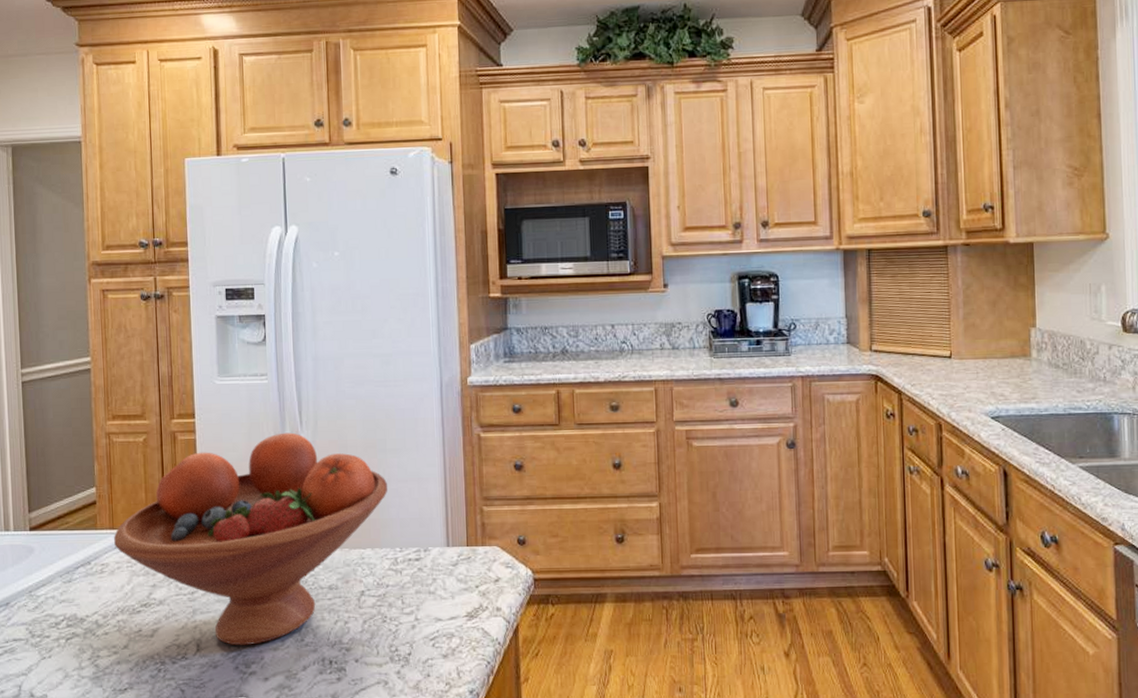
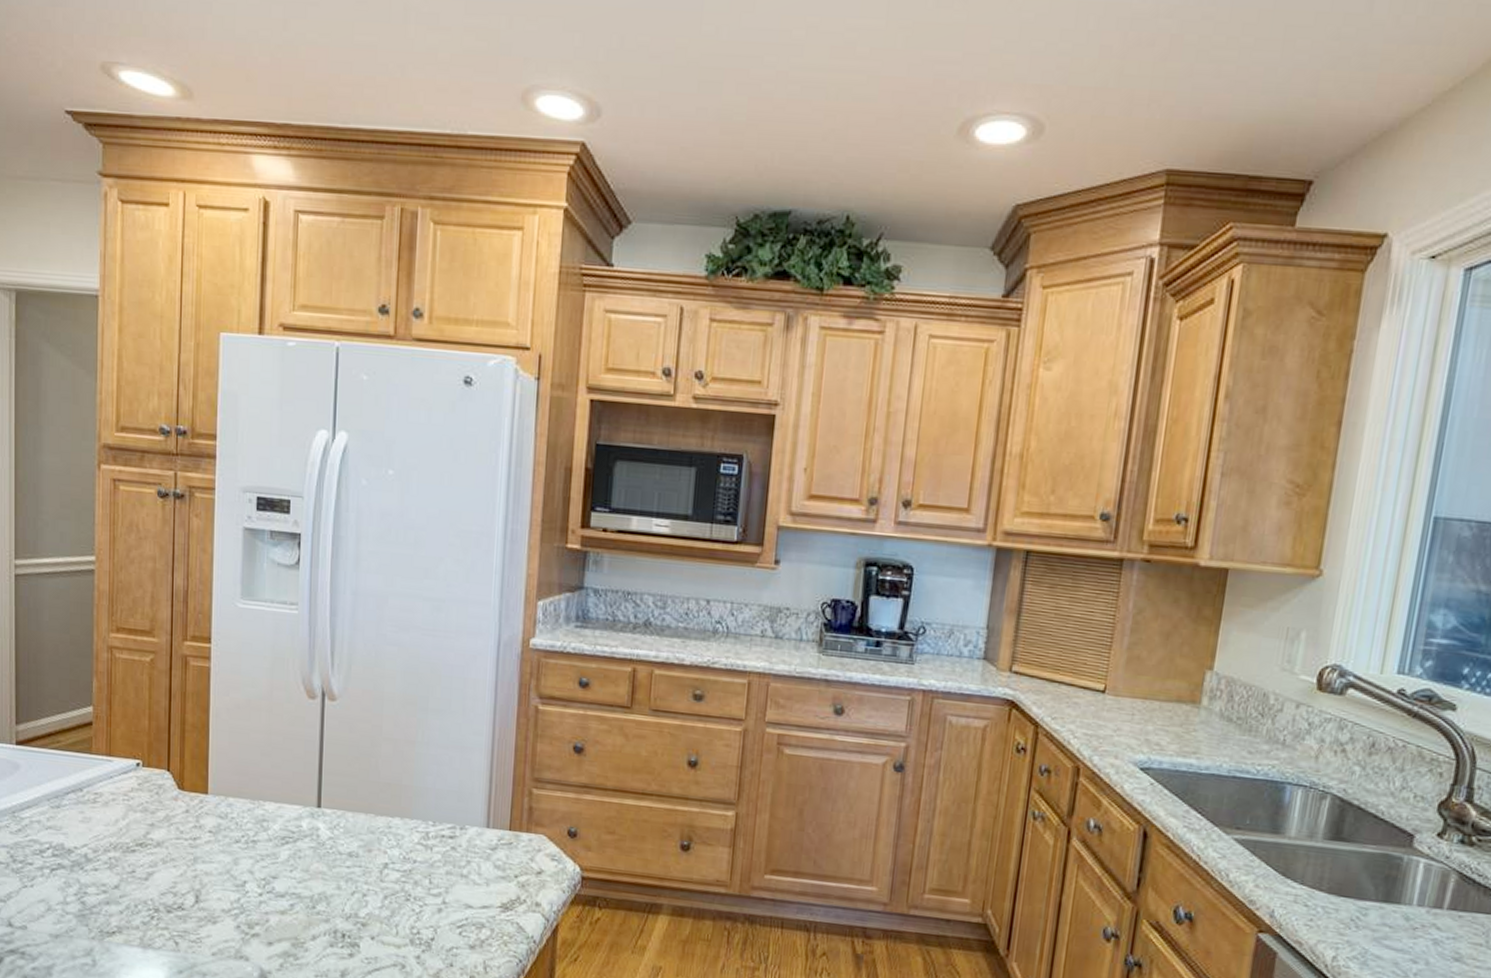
fruit bowl: present [113,432,387,646] -> none [109,673,425,905]

